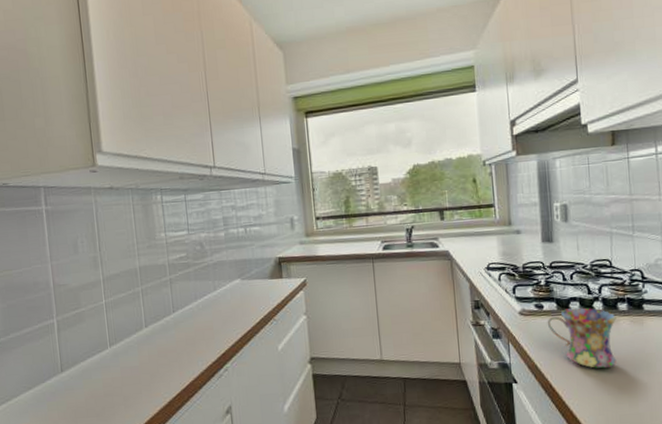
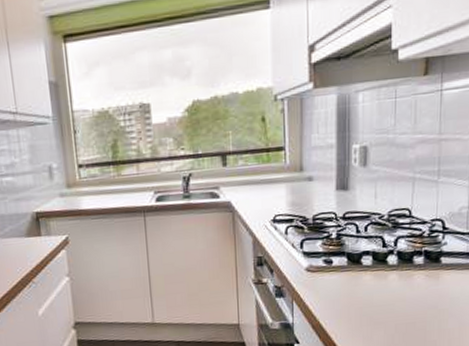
mug: present [547,307,617,369] -> none [335,262,411,326]

